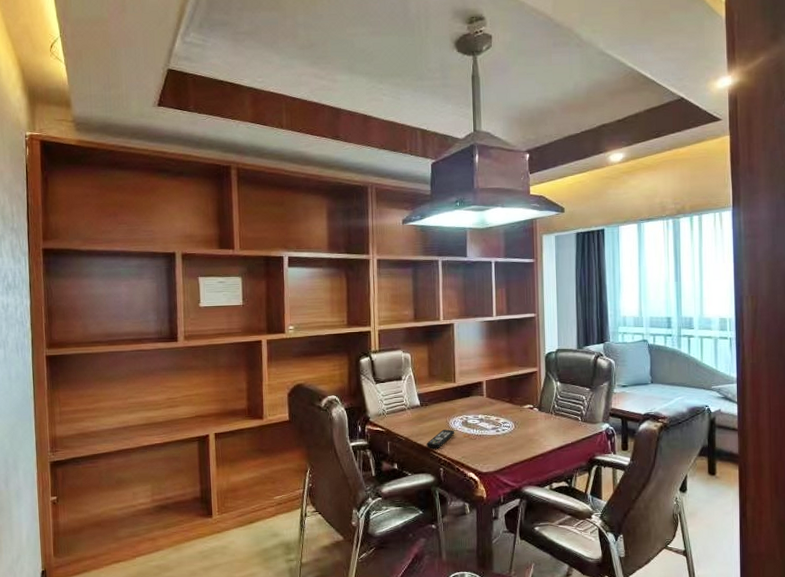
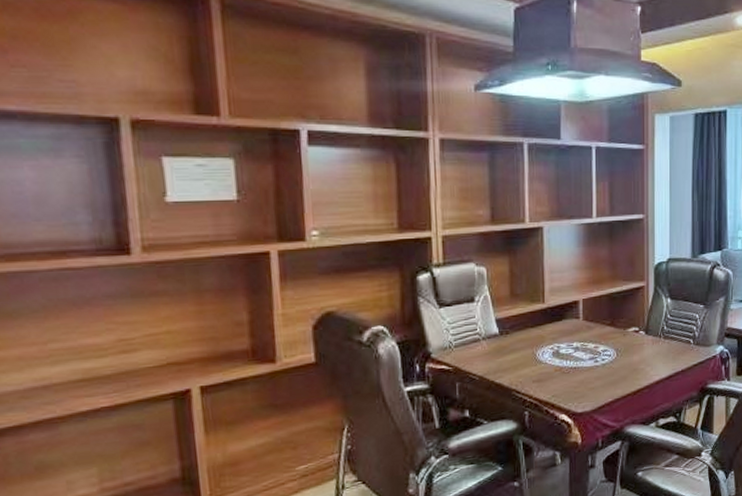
remote control: present [426,429,455,449] -> none [507,362,544,389]

